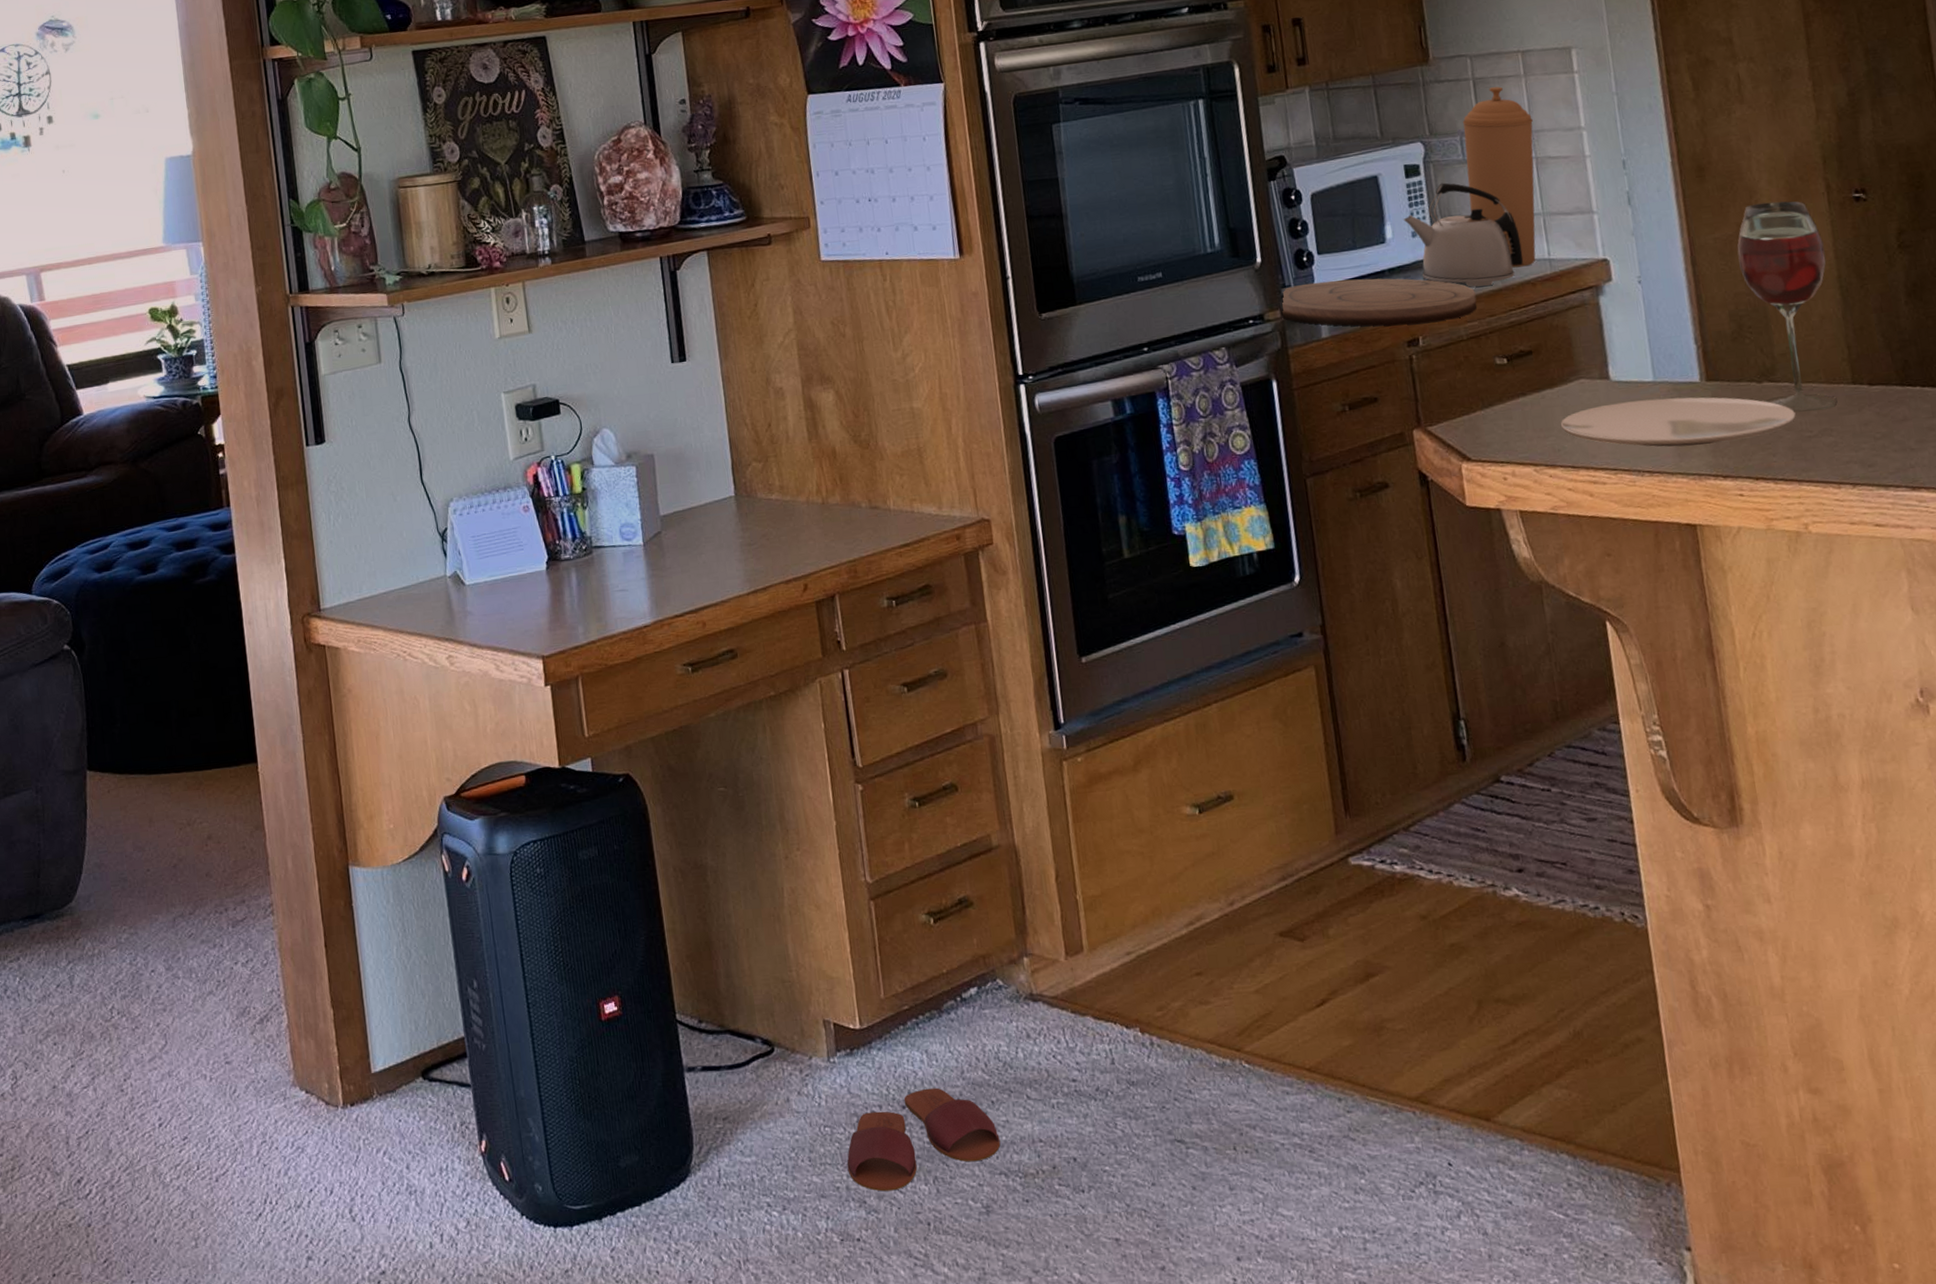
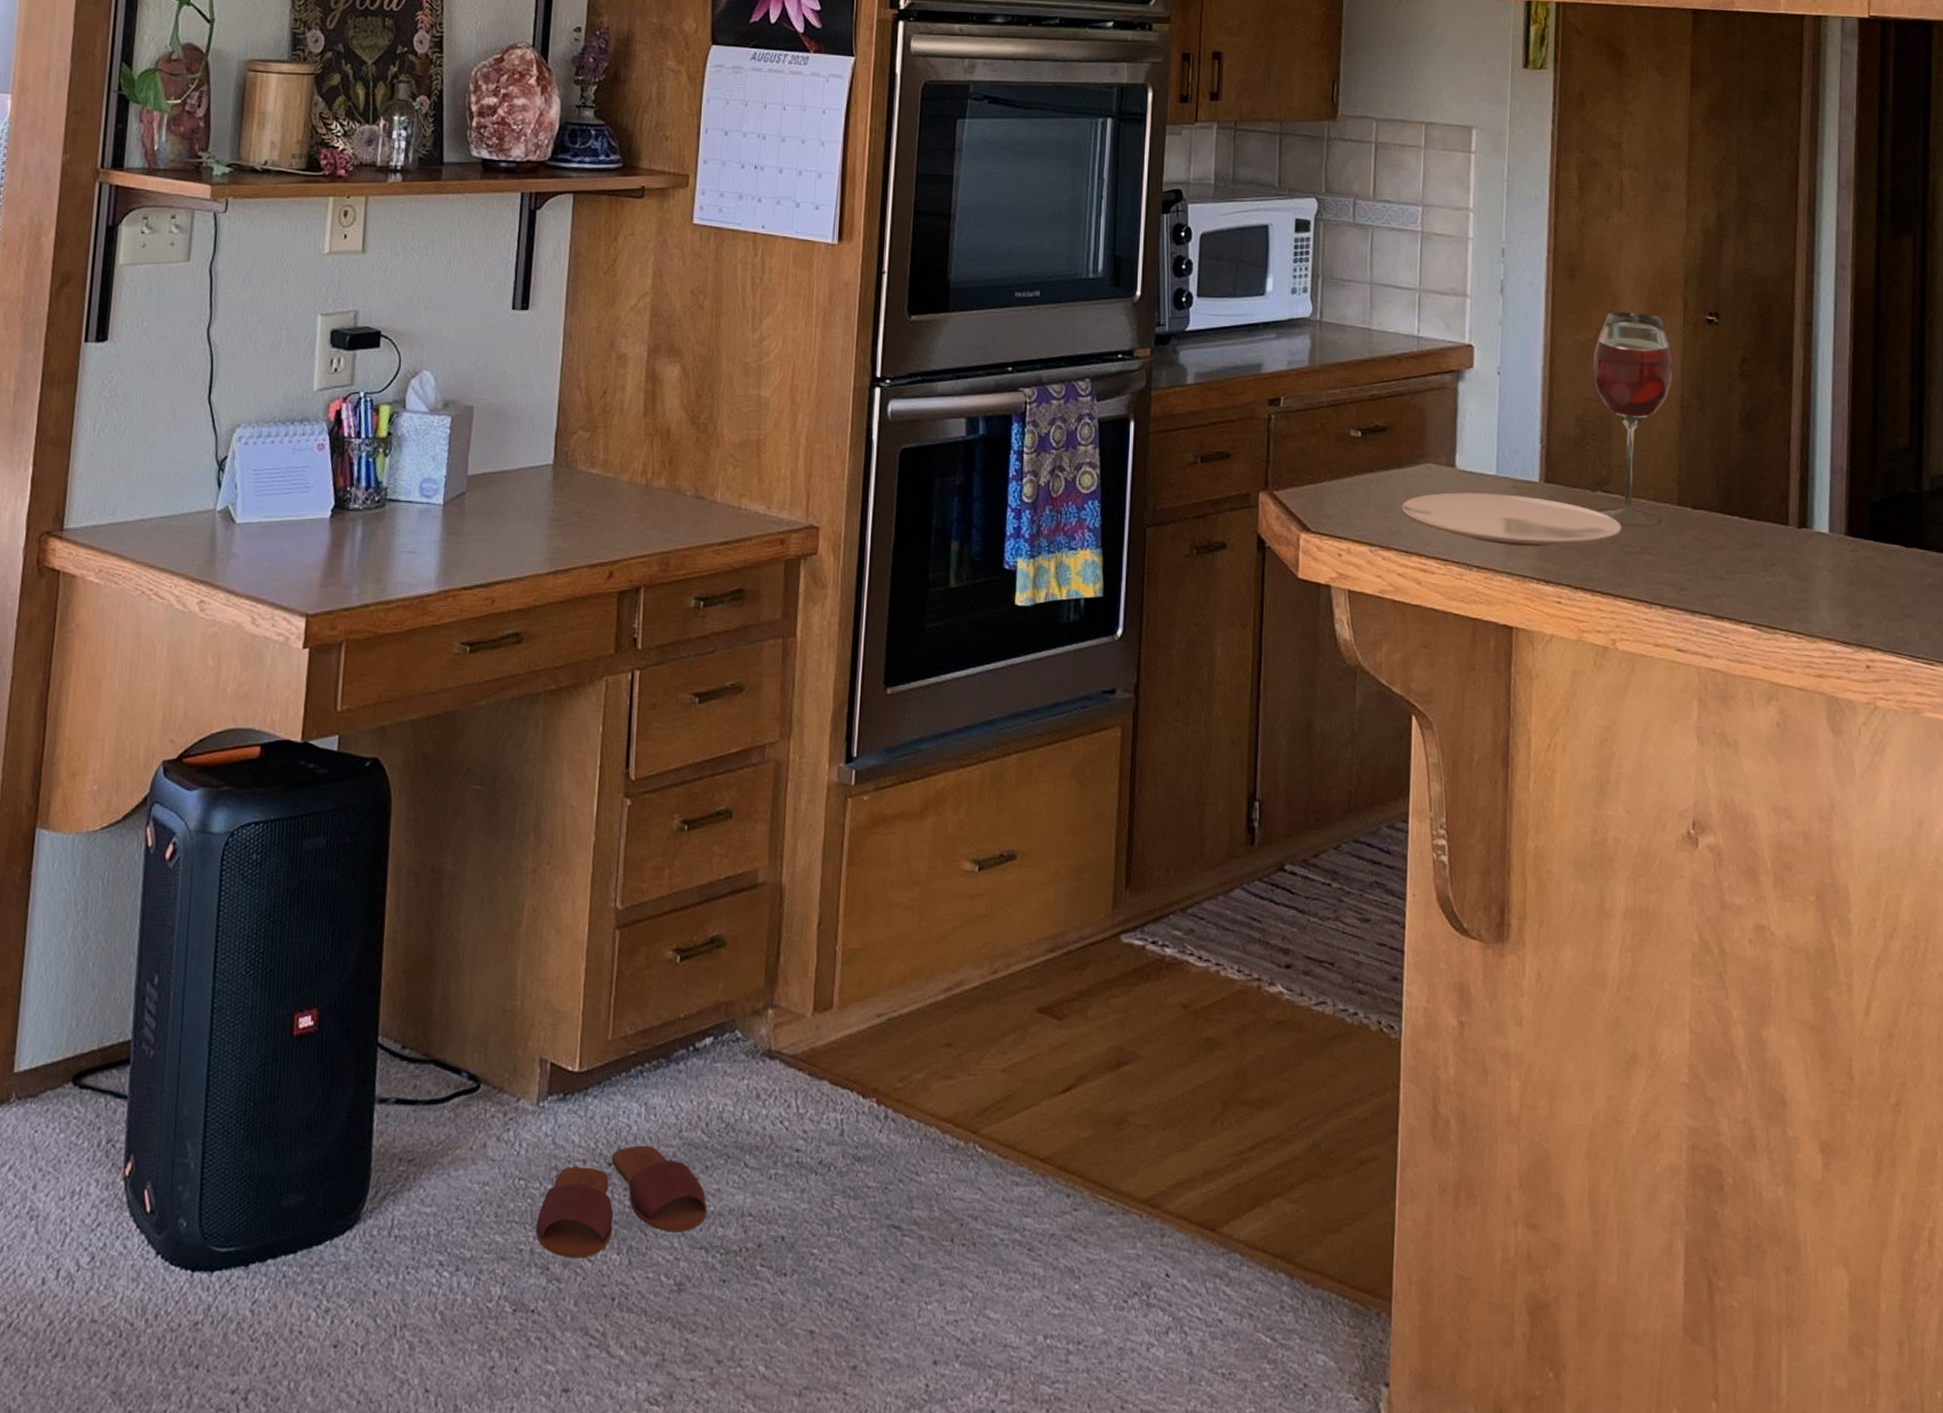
cutting board: present [1281,278,1477,327] -> none [1151,325,1342,384]
kettle: present [1403,182,1524,287] -> none [1286,243,1394,355]
canister: present [1462,86,1536,268] -> none [1352,154,1426,341]

